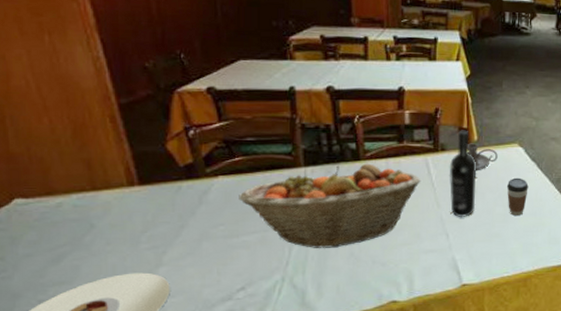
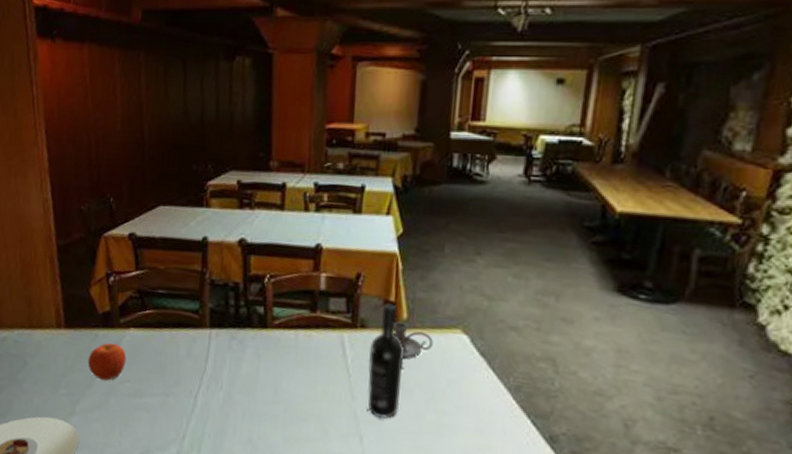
fruit: none [172,192,218,229] -> present [87,343,127,381]
fruit basket: present [239,163,421,248] -> none [145,331,334,429]
coffee cup: present [506,177,529,217] -> none [442,375,474,430]

